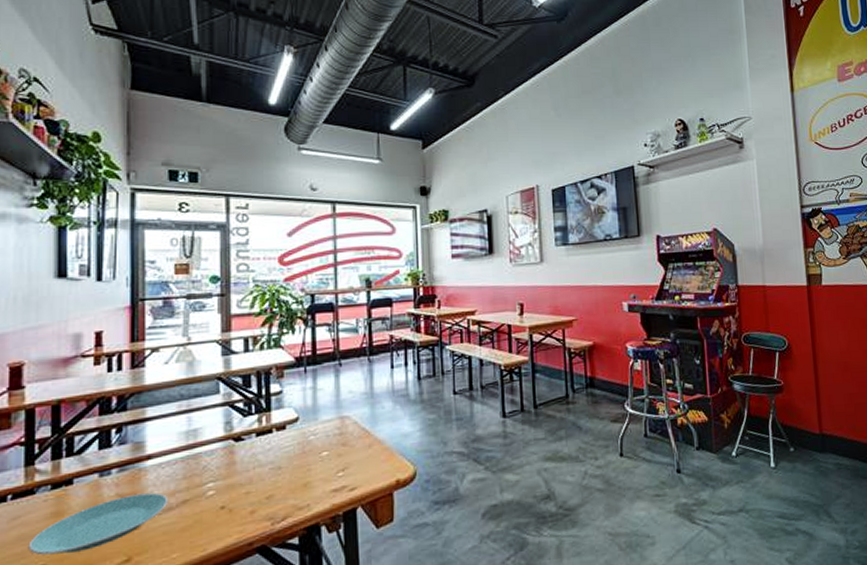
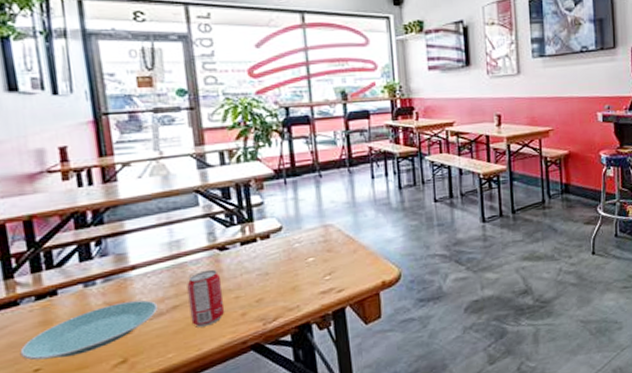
beverage can: none [199,461,234,525] -> present [187,269,225,327]

